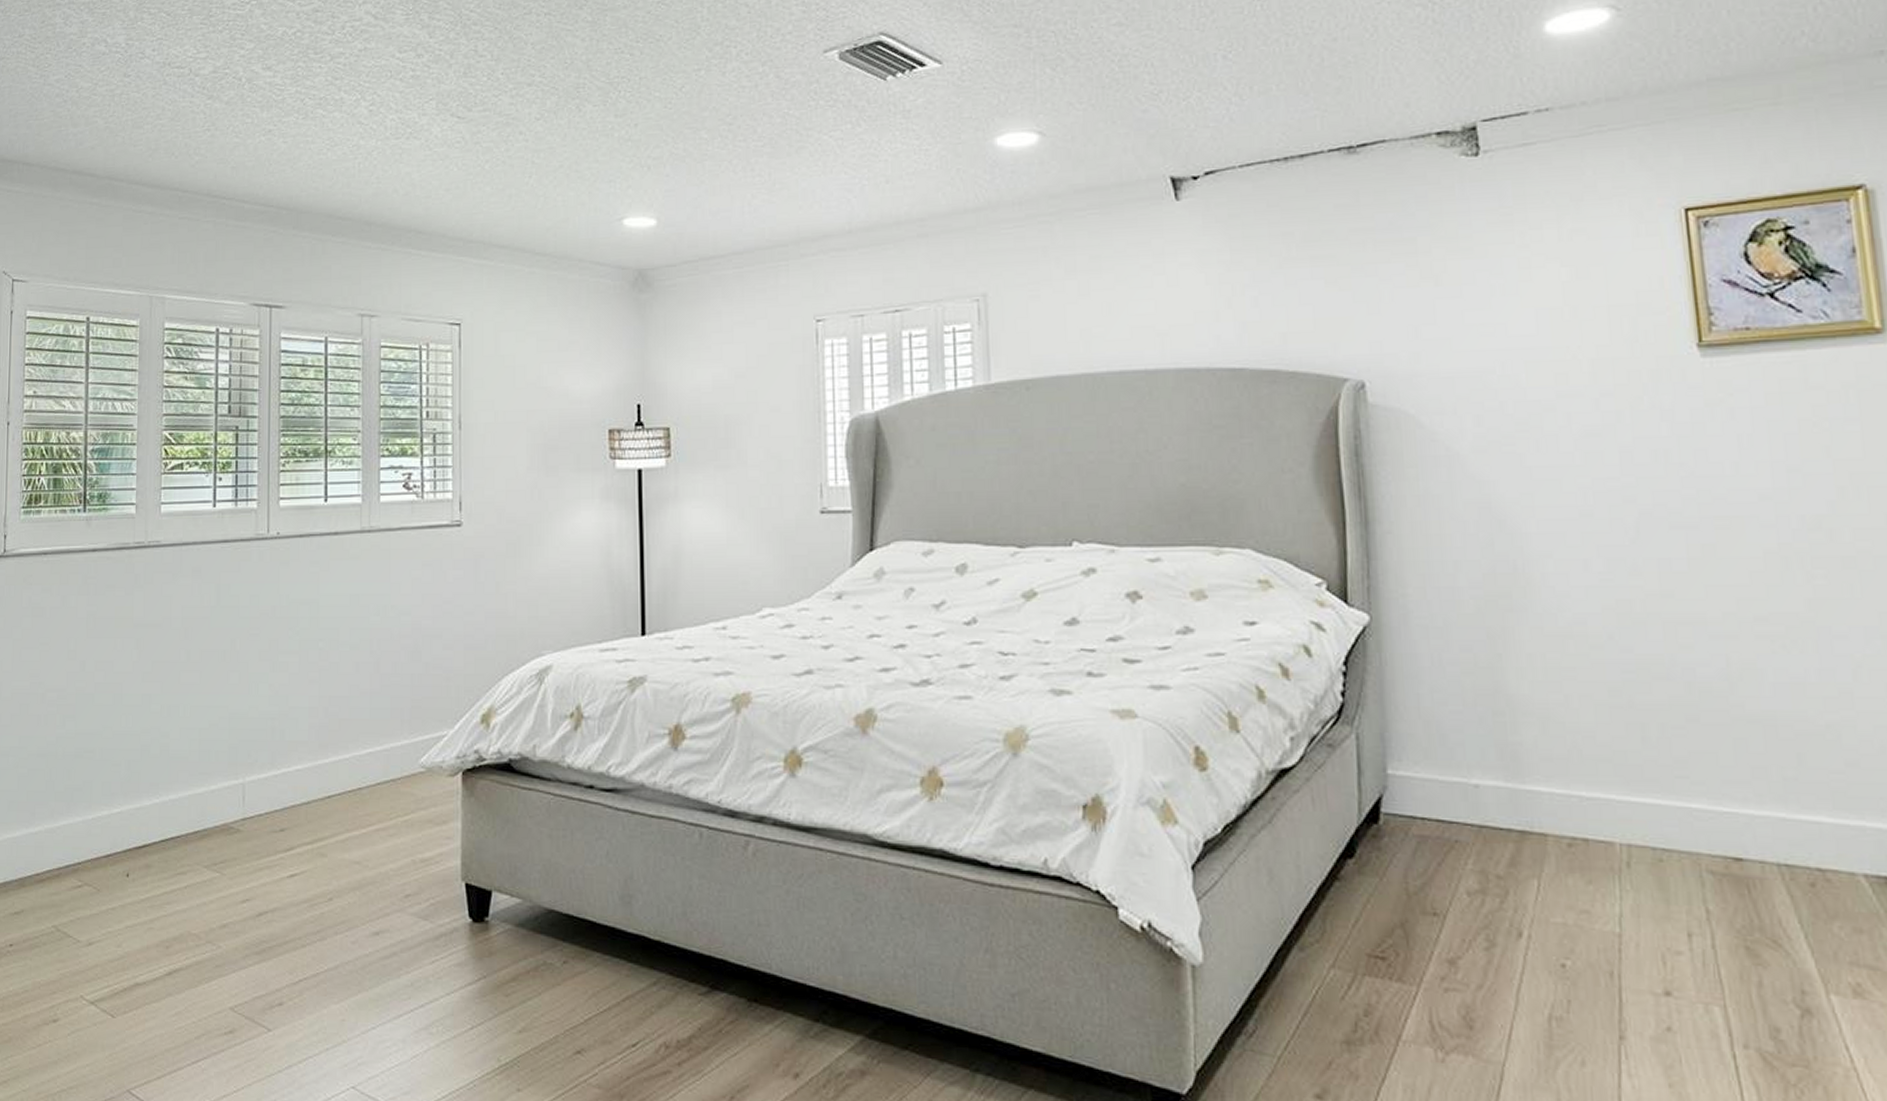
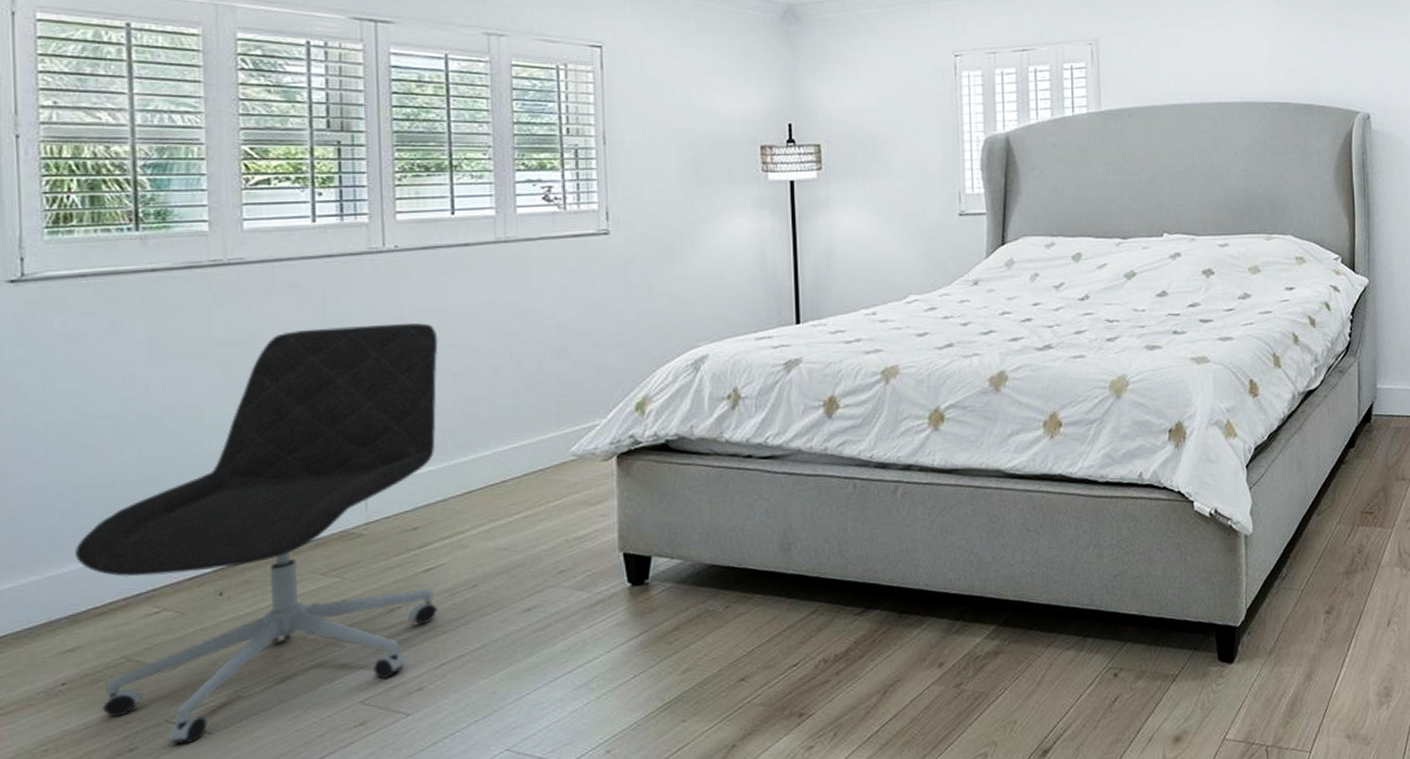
office chair: none [26,612,309,1023] -> present [75,323,439,745]

